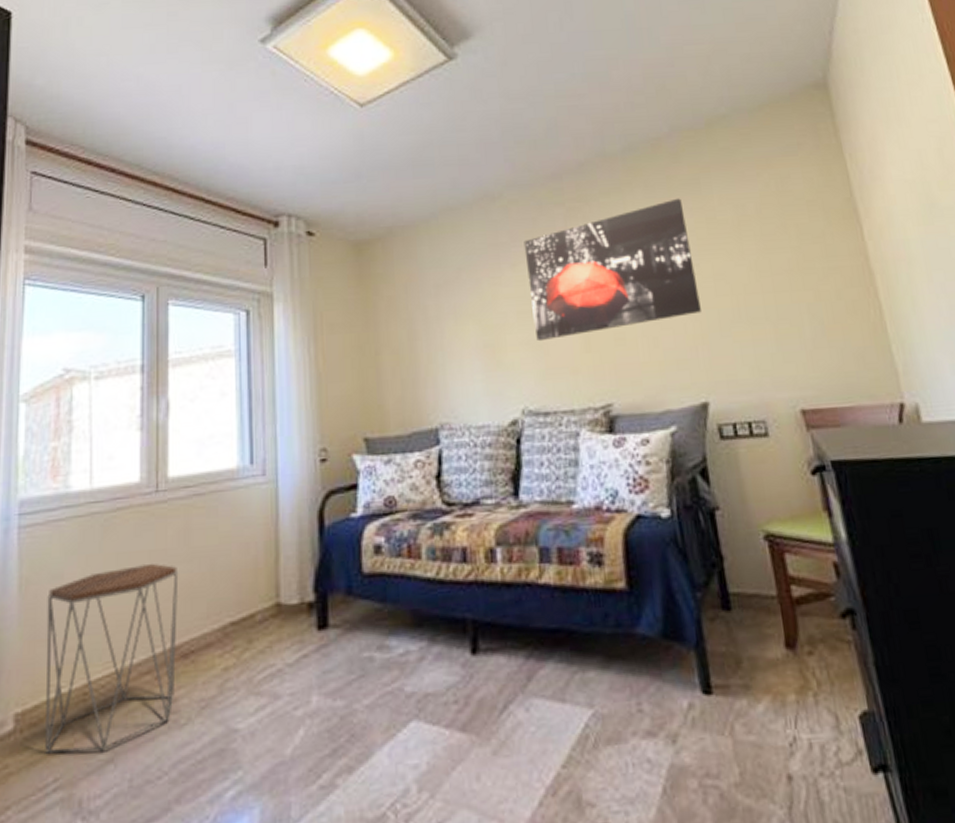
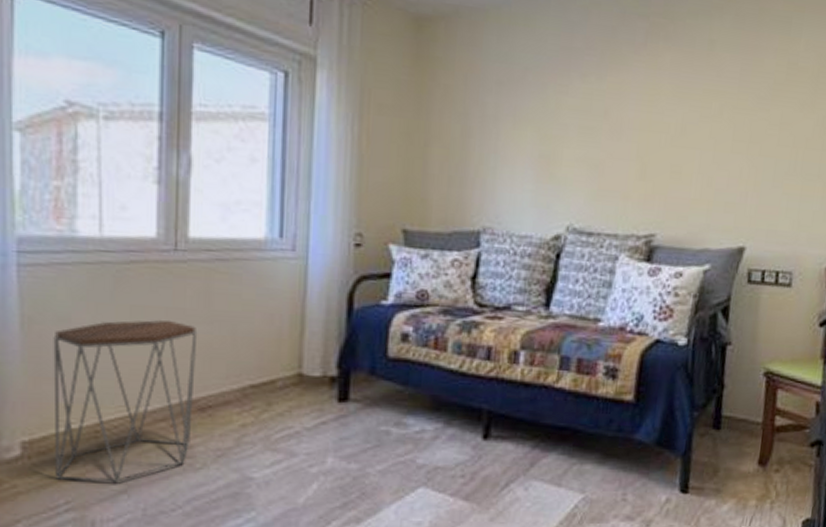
wall art: present [524,198,701,342] -> none [593,34,769,161]

